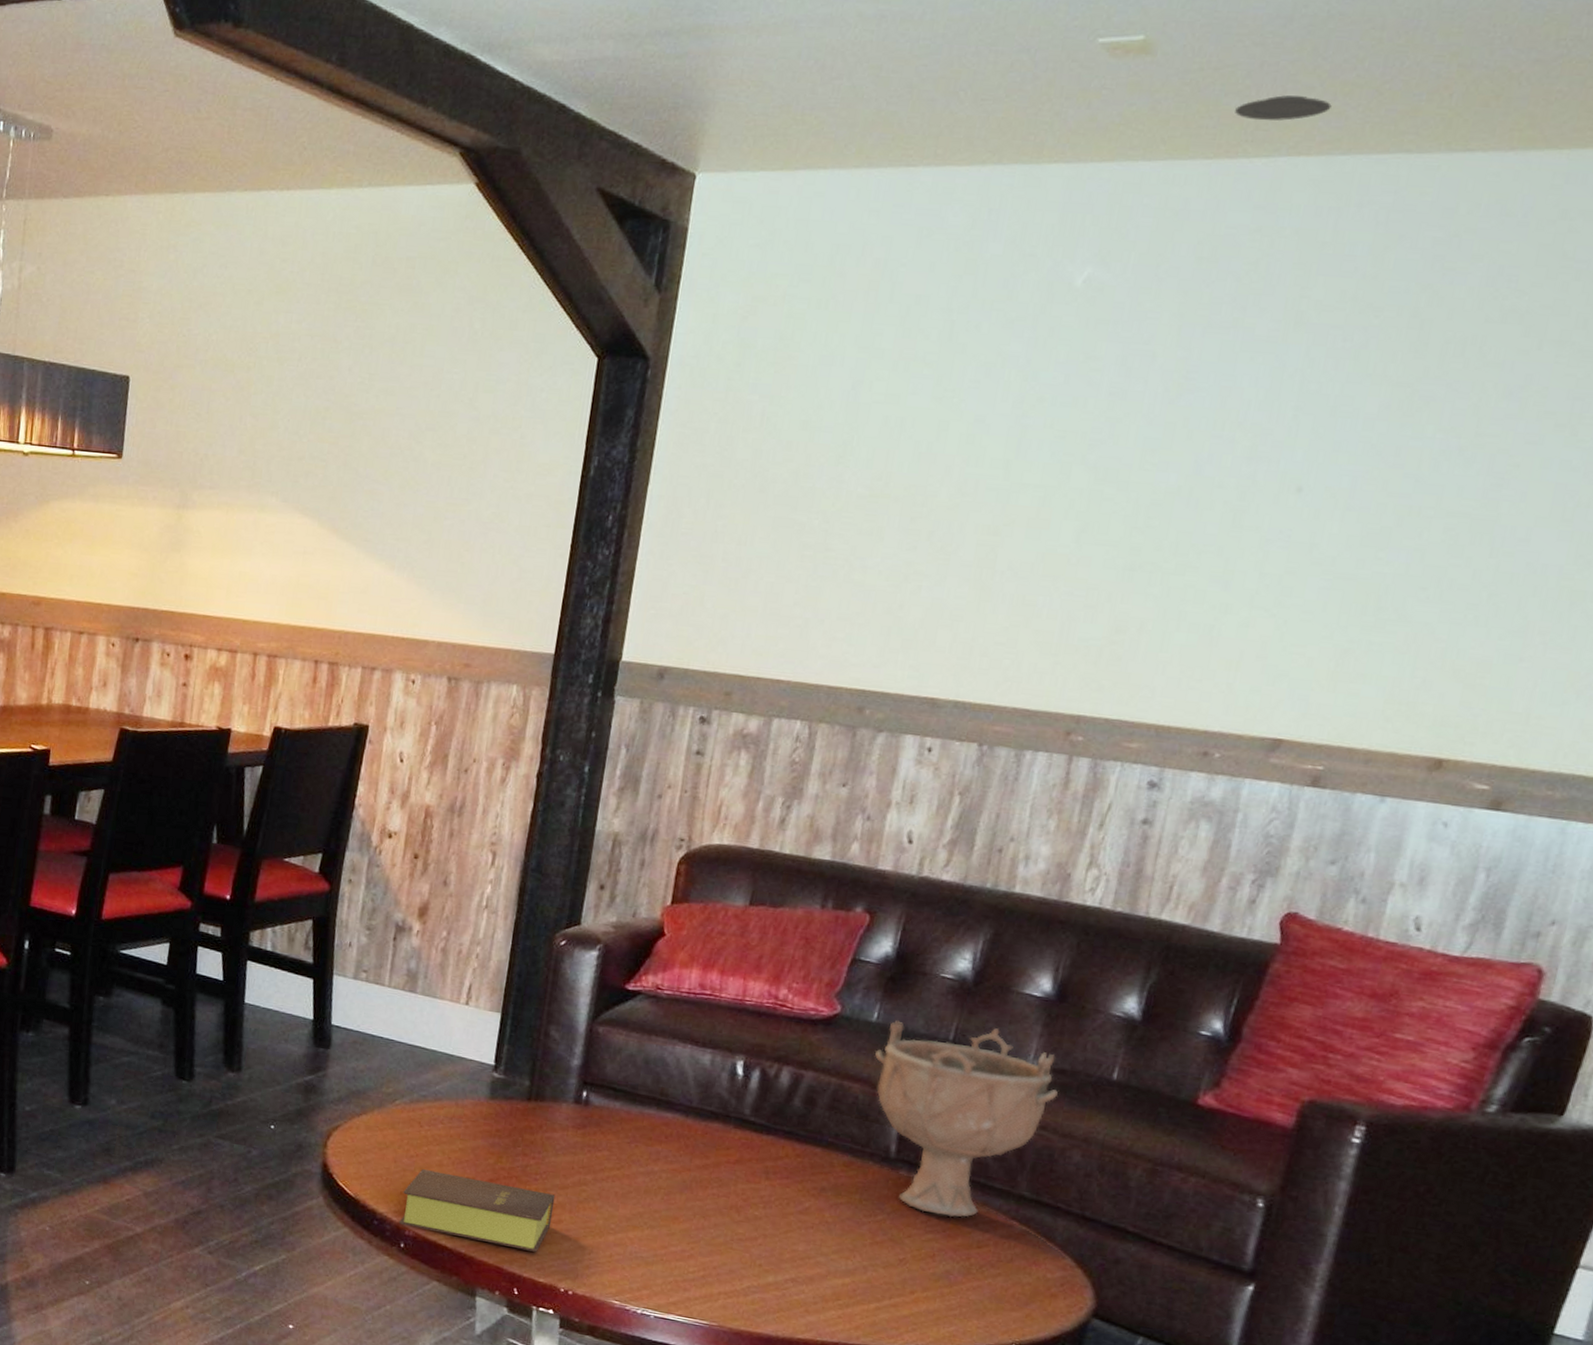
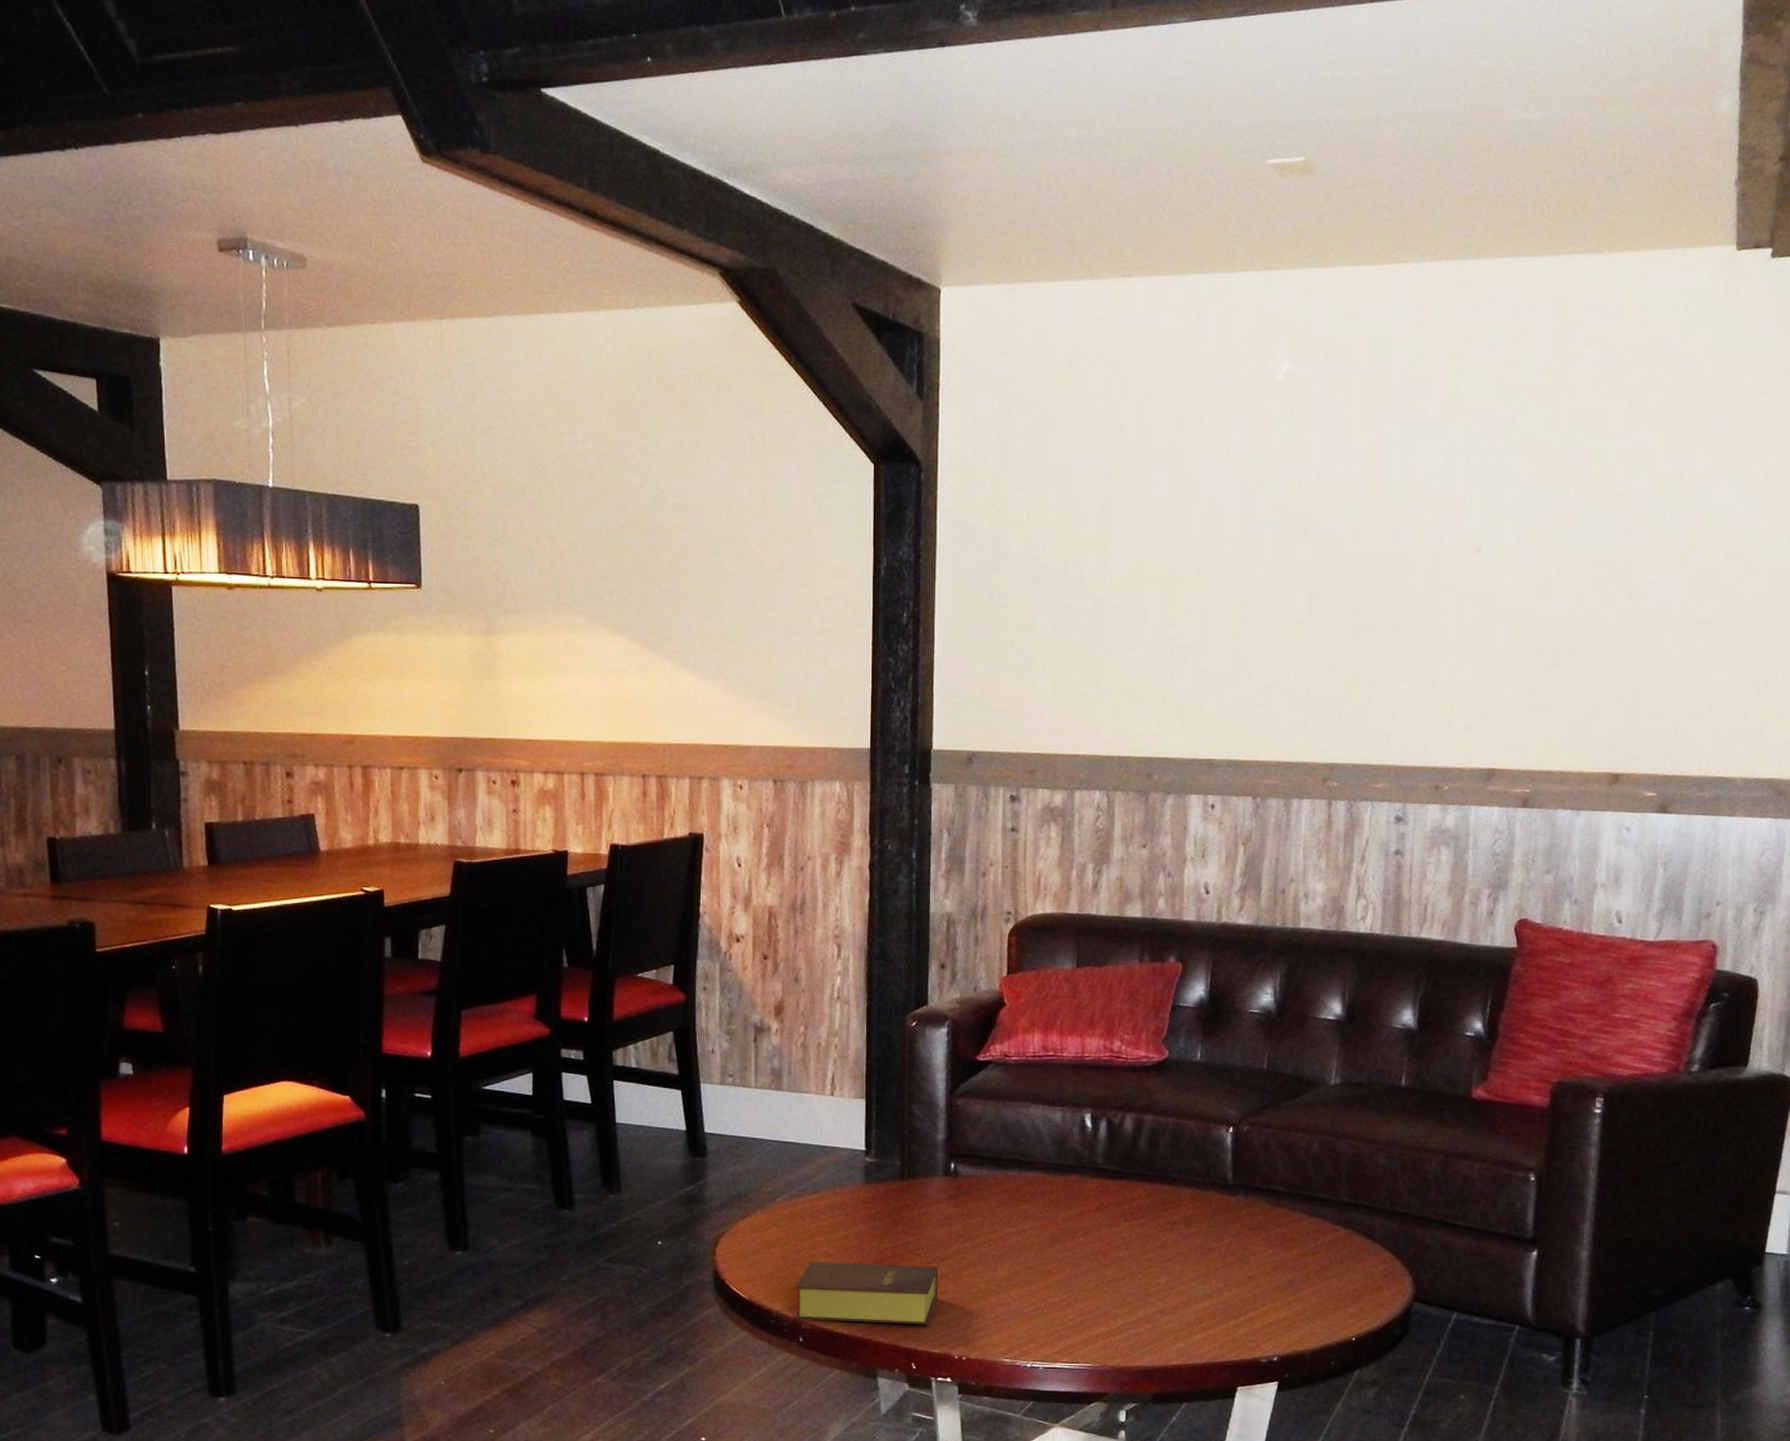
decorative bowl: present [875,1020,1059,1218] -> none [1203,1053,1360,1231]
recessed light: present [1235,95,1332,121] -> none [1385,208,1460,231]

